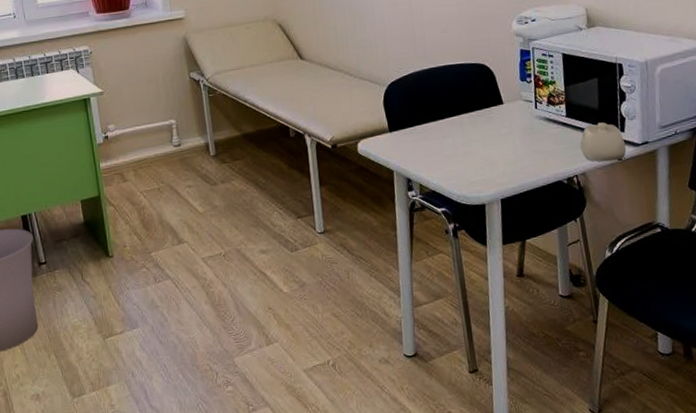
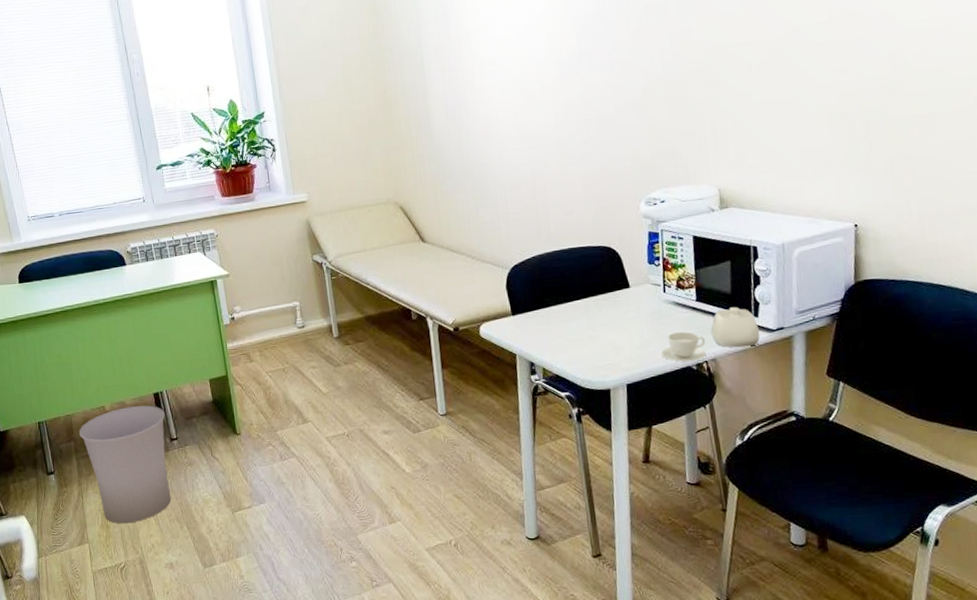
teacup: none [534,146,577,176] -> present [661,331,707,362]

